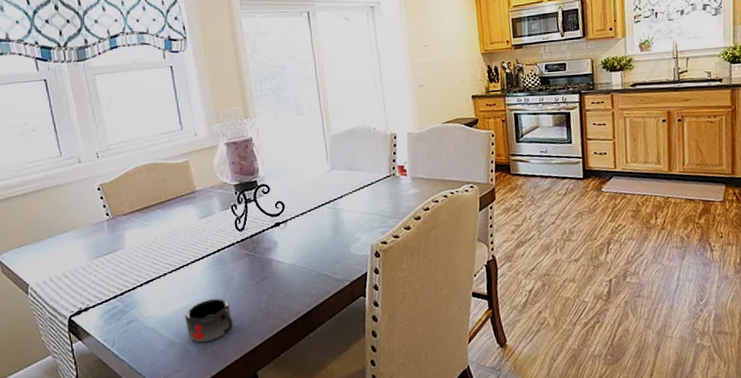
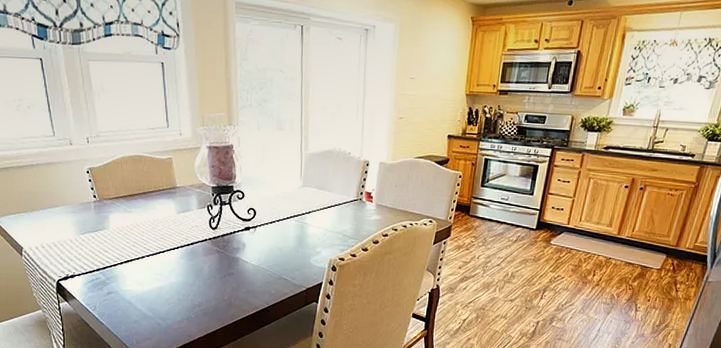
mug: present [185,299,233,343] -> none [158,284,199,319]

